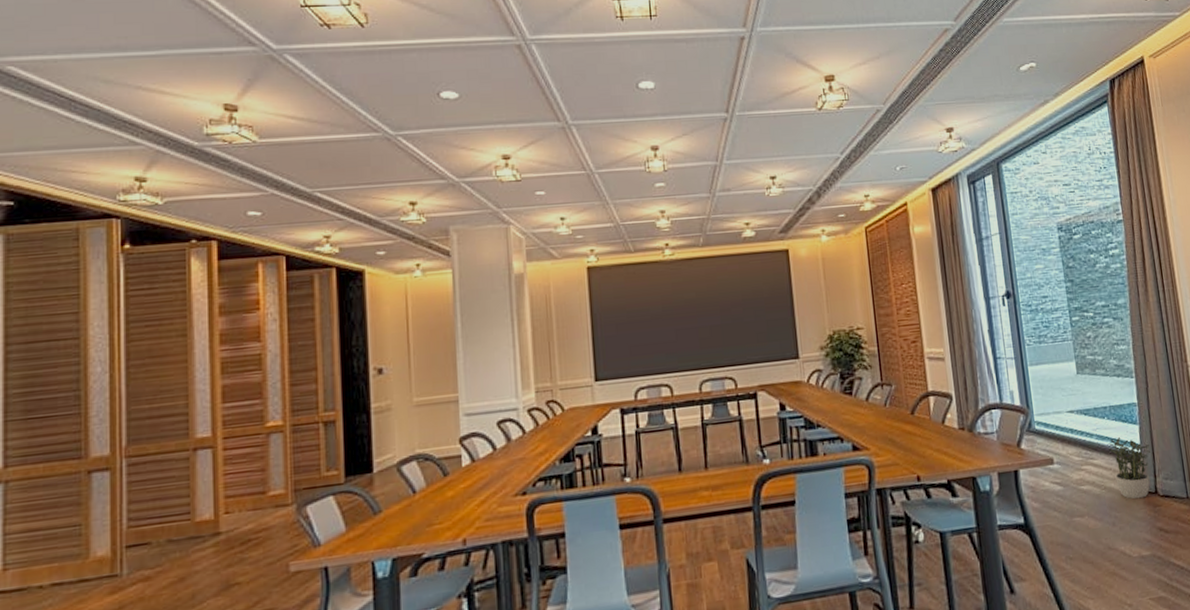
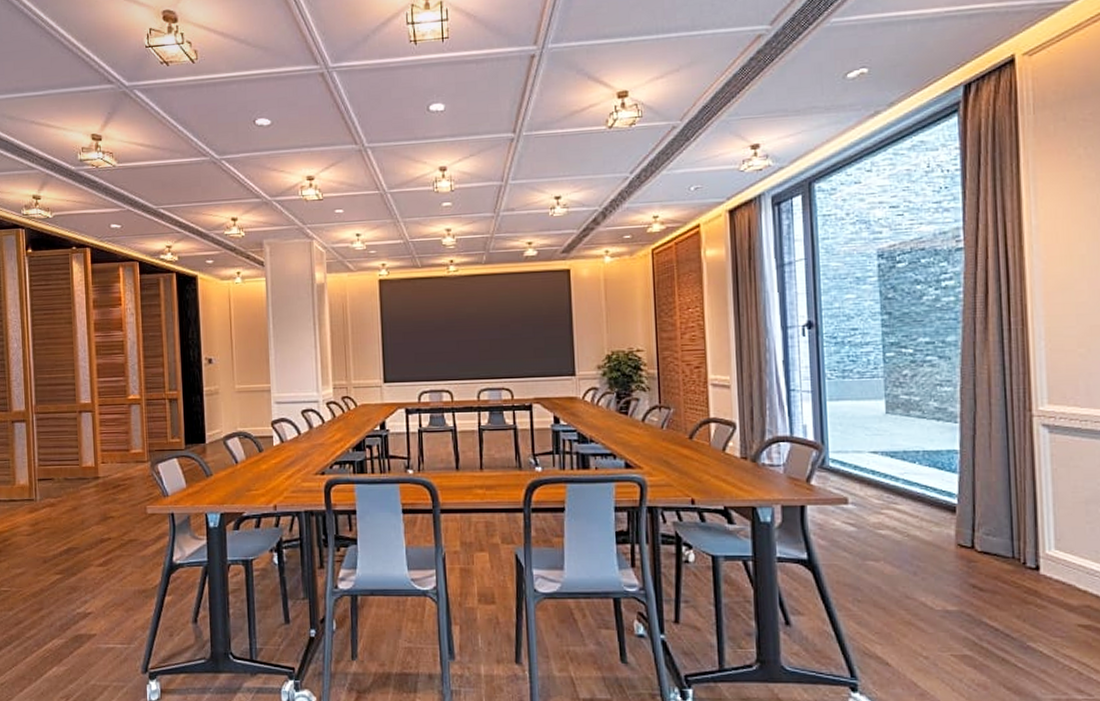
potted plant: present [1107,436,1150,499] -> none [916,484,970,551]

